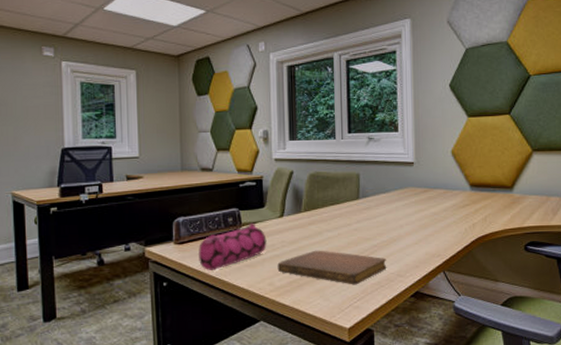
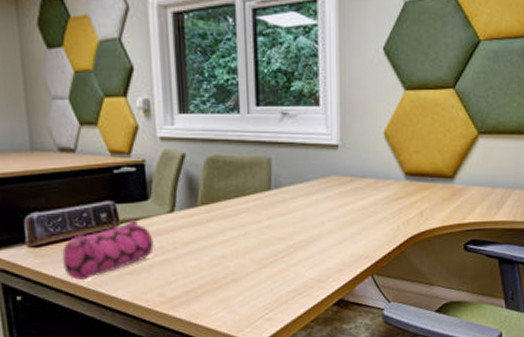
notebook: present [277,250,387,285] -> none [168,252,305,294]

